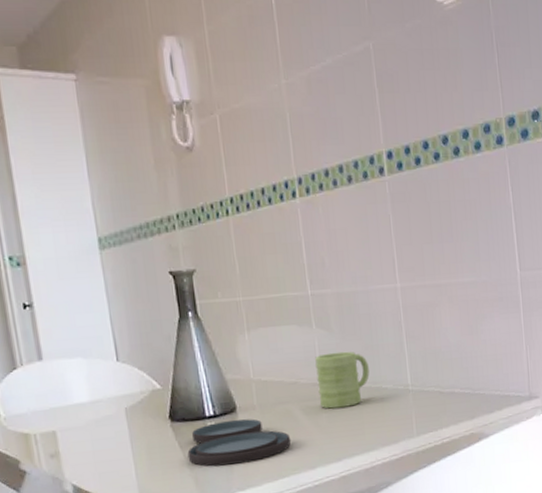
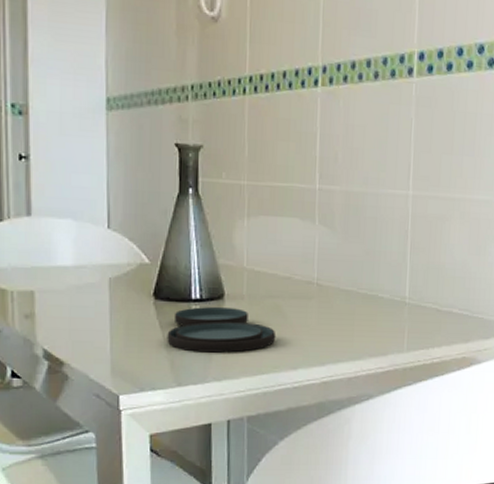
mug: present [315,351,370,409] -> none [311,252,368,311]

